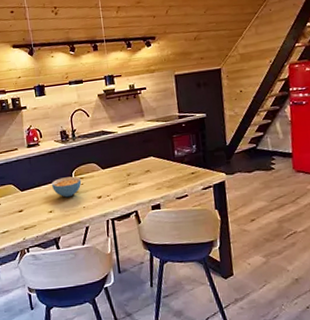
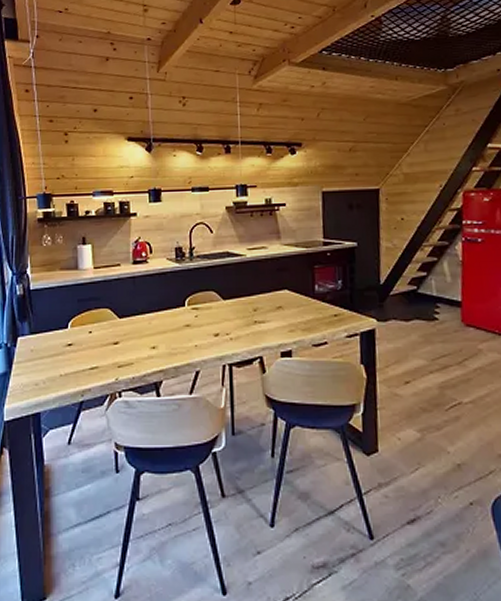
cereal bowl: present [51,176,82,198] -> none [157,305,196,331]

